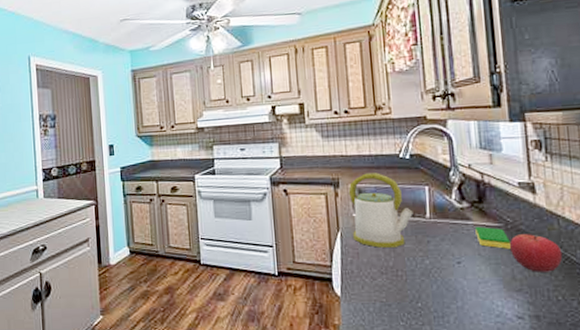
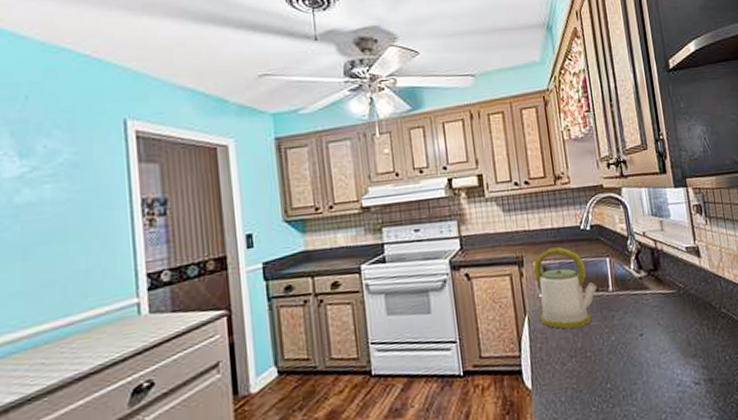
dish sponge: present [475,226,511,249] -> none [653,294,684,316]
fruit: present [510,234,563,272] -> none [683,297,726,336]

